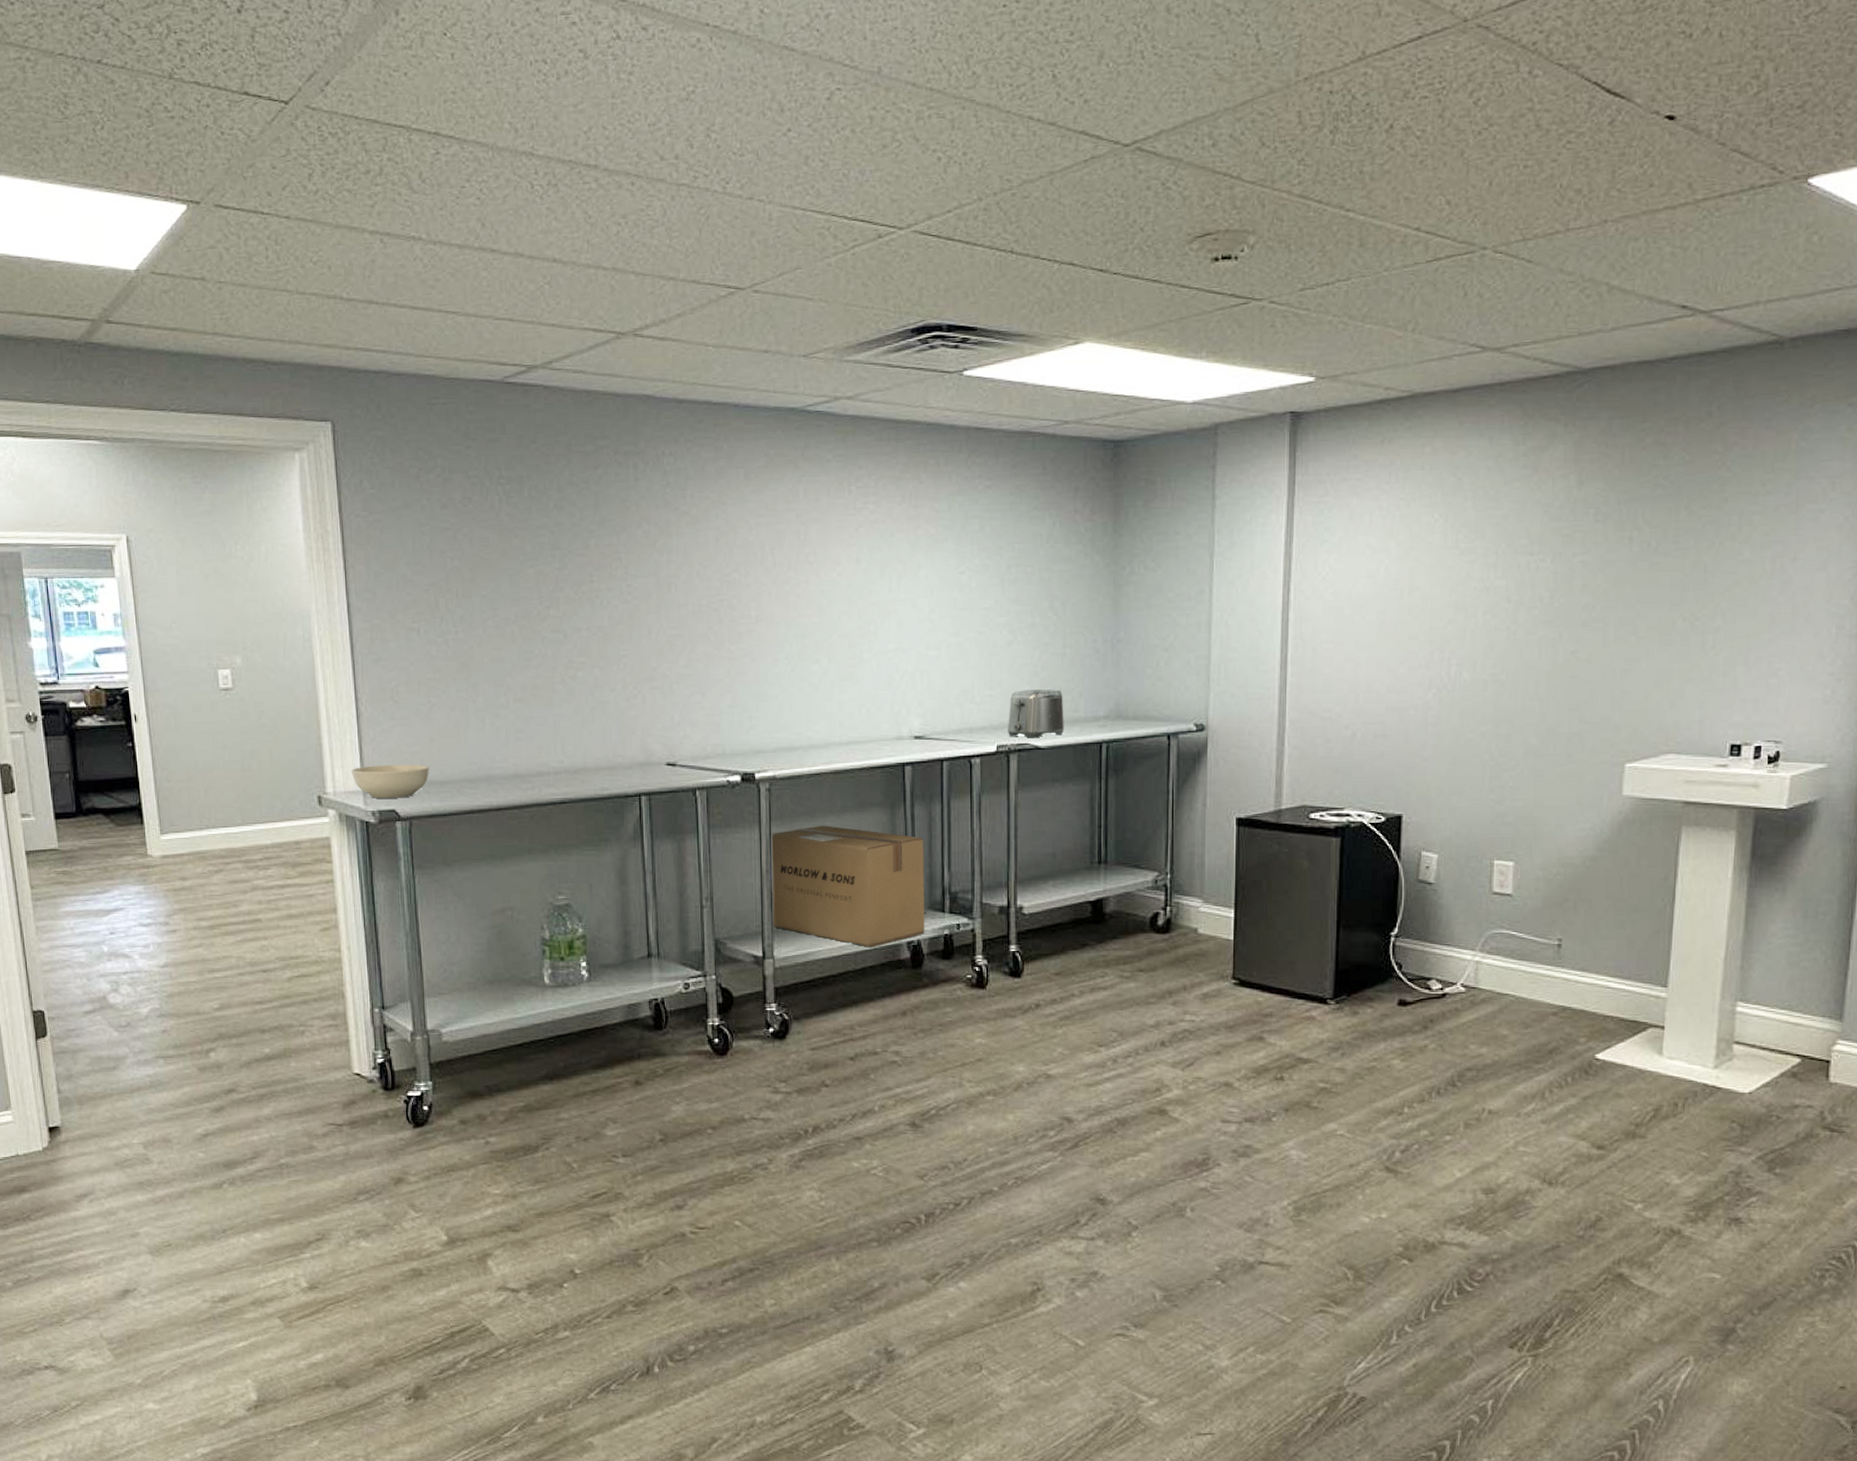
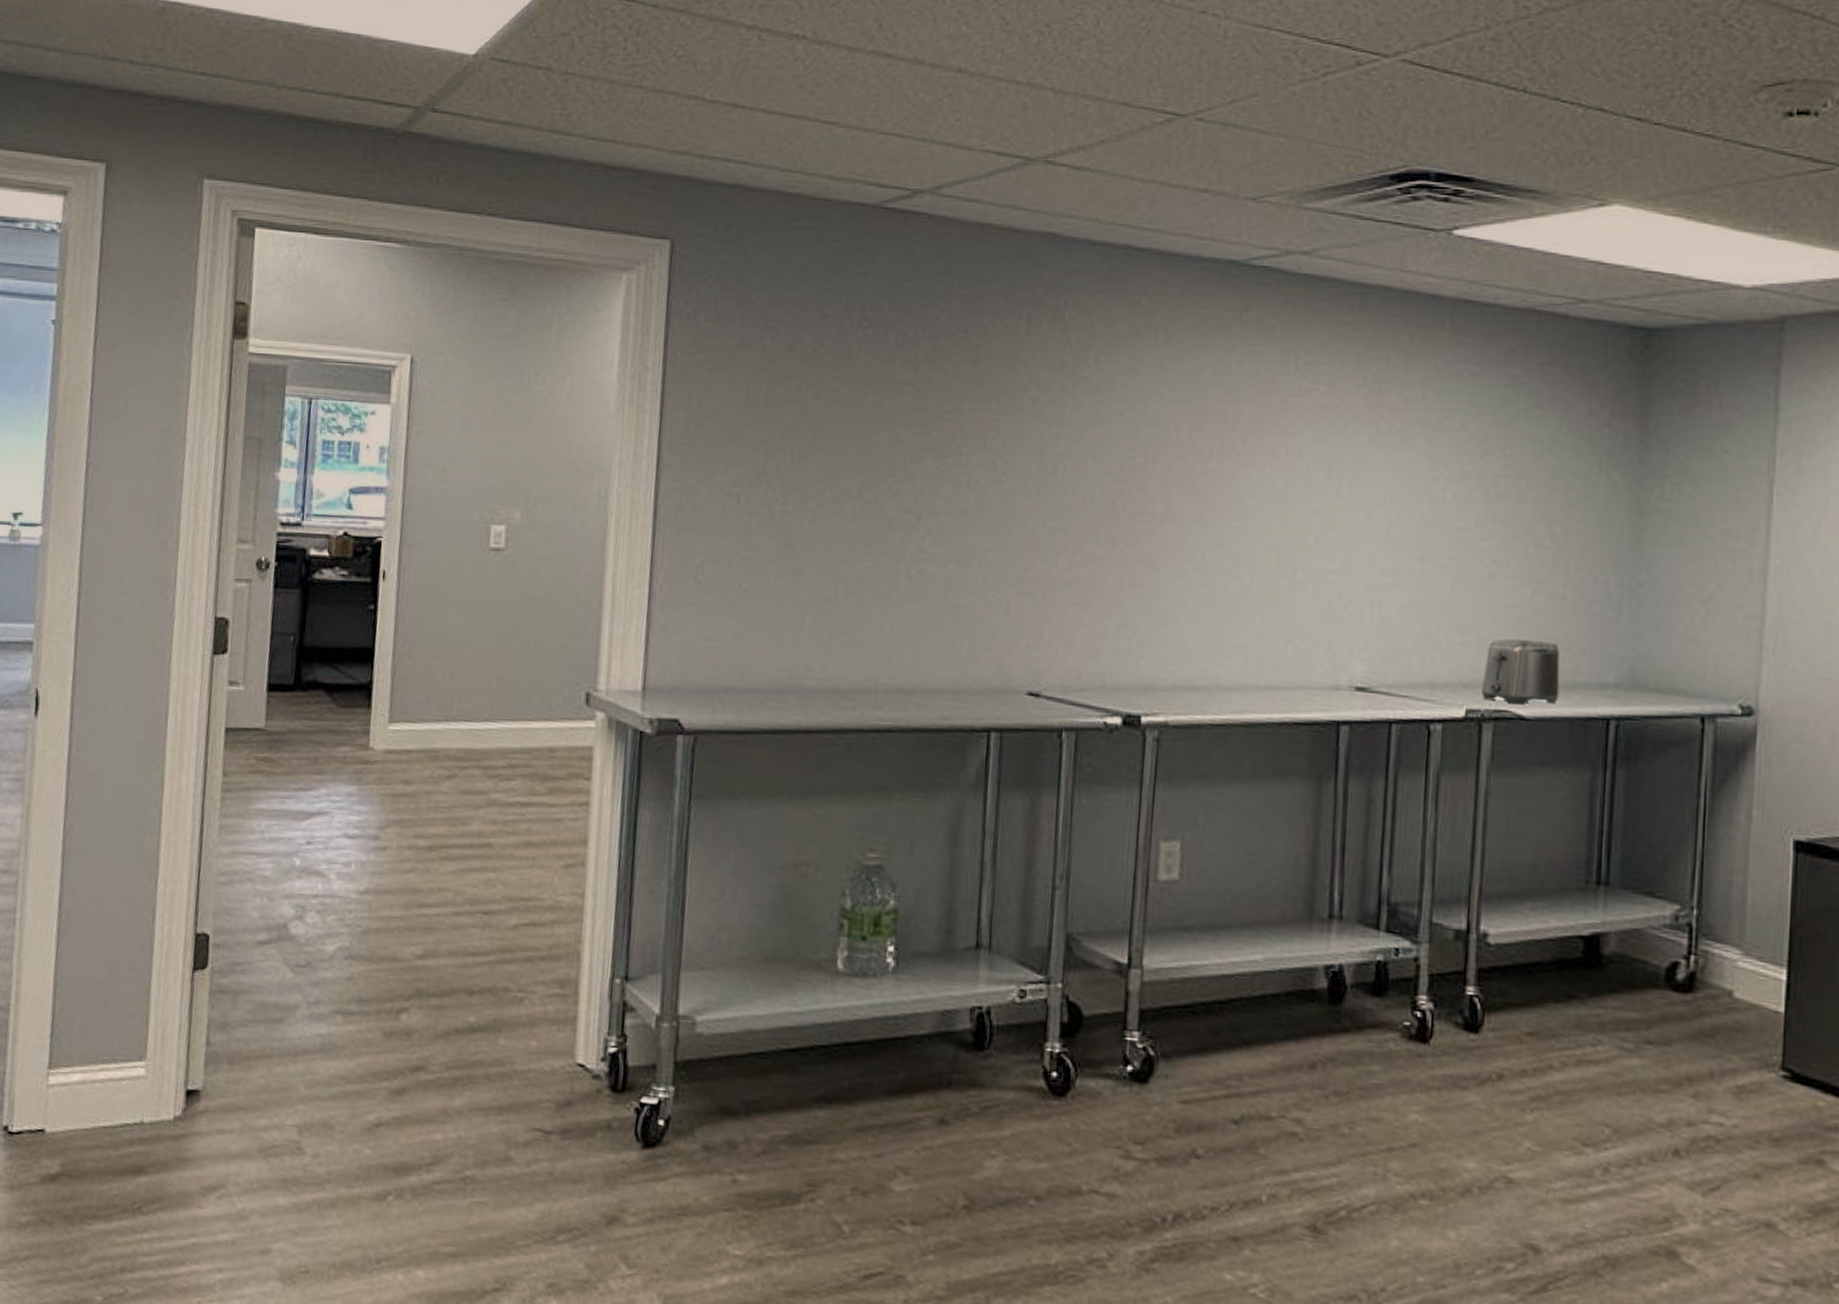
bowl: present [351,764,430,798] -> none [631,660,729,706]
box: present [771,825,925,947] -> none [1143,793,1359,968]

